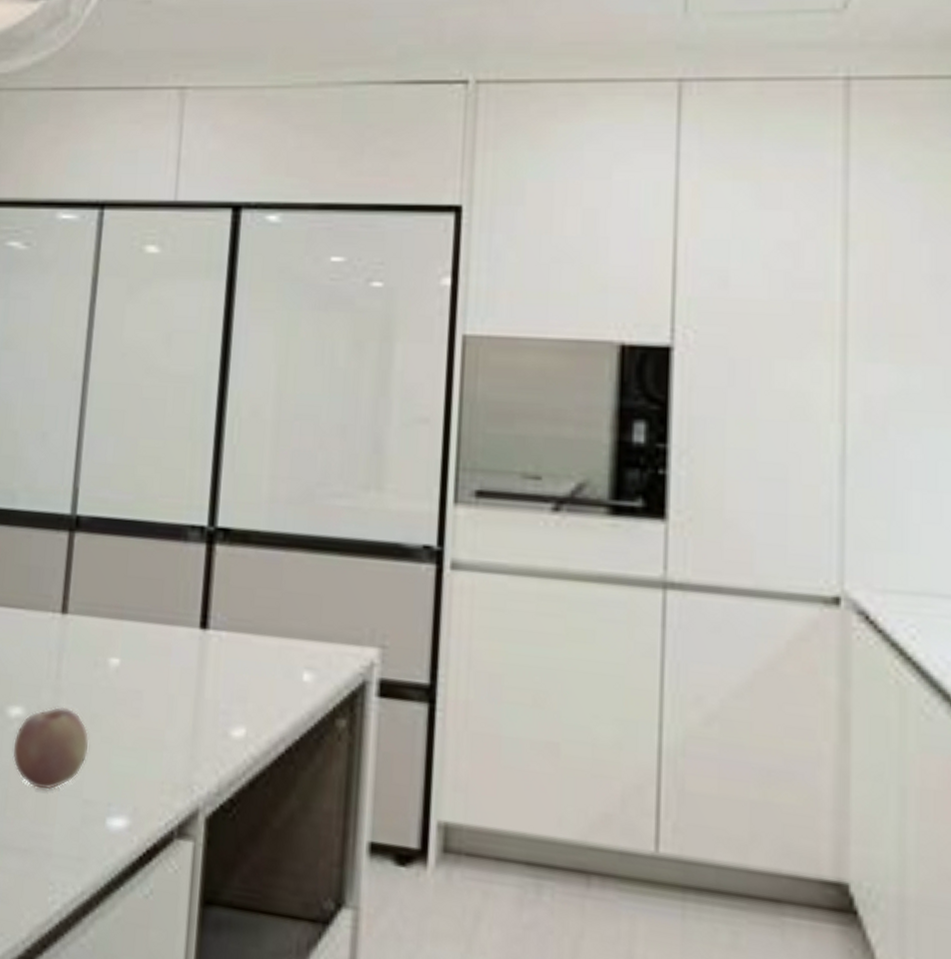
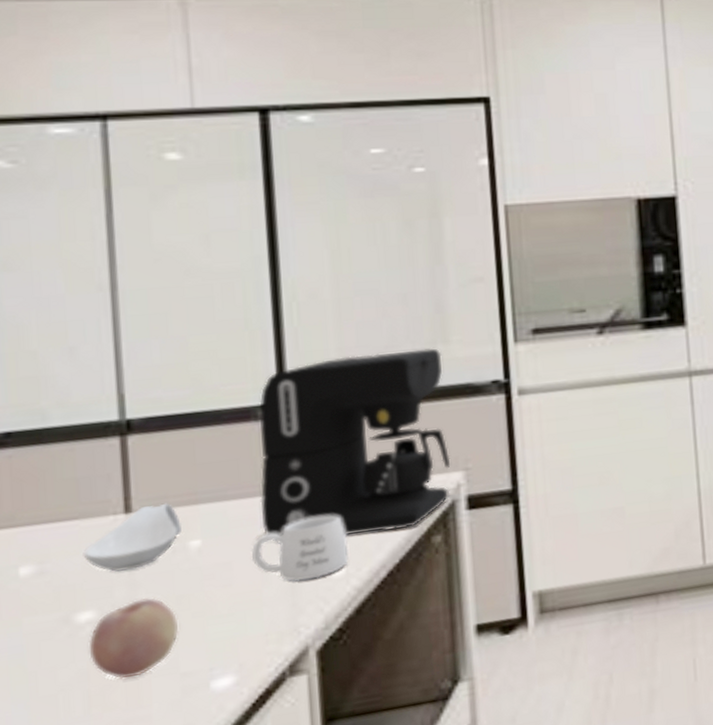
spoon rest: none [23,609,106,674] -> present [83,503,182,572]
mug: none [160,662,252,734] -> present [251,515,349,581]
coffee maker: none [174,487,374,702] -> present [259,348,451,536]

